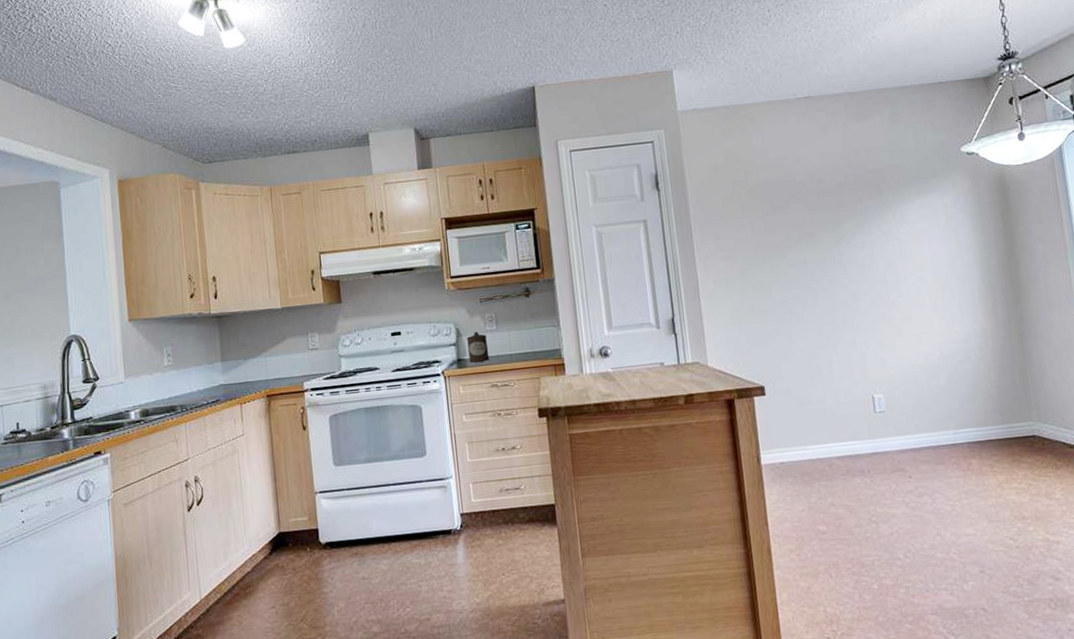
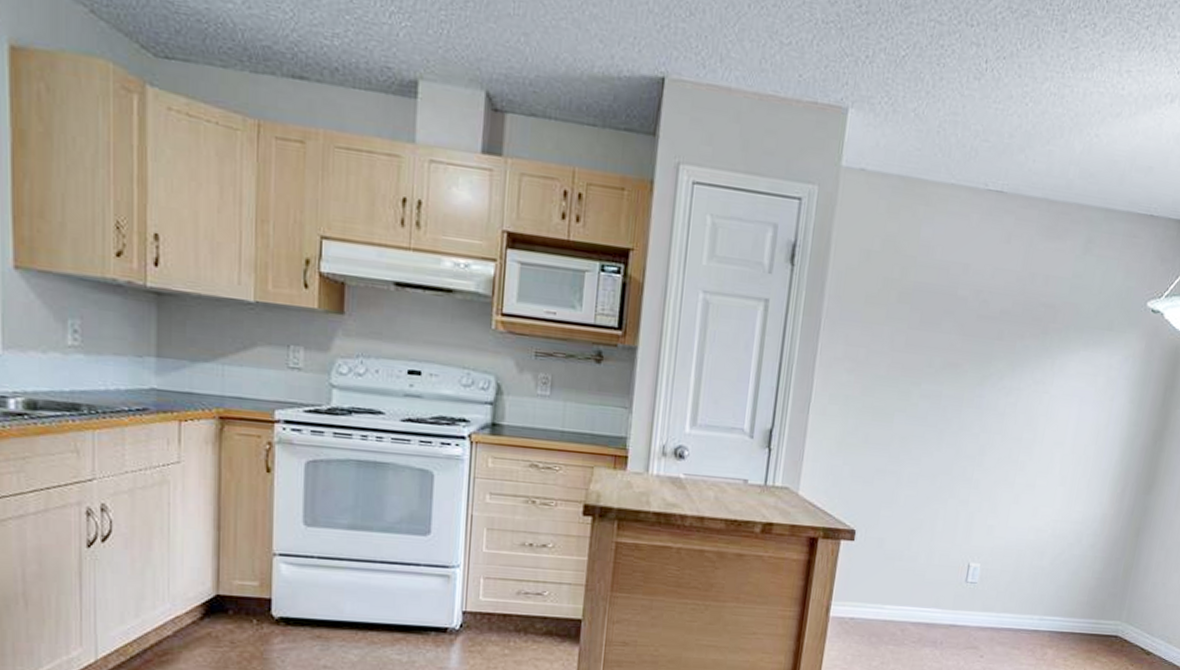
canister: present [467,331,490,362] -> none [507,393,535,433]

